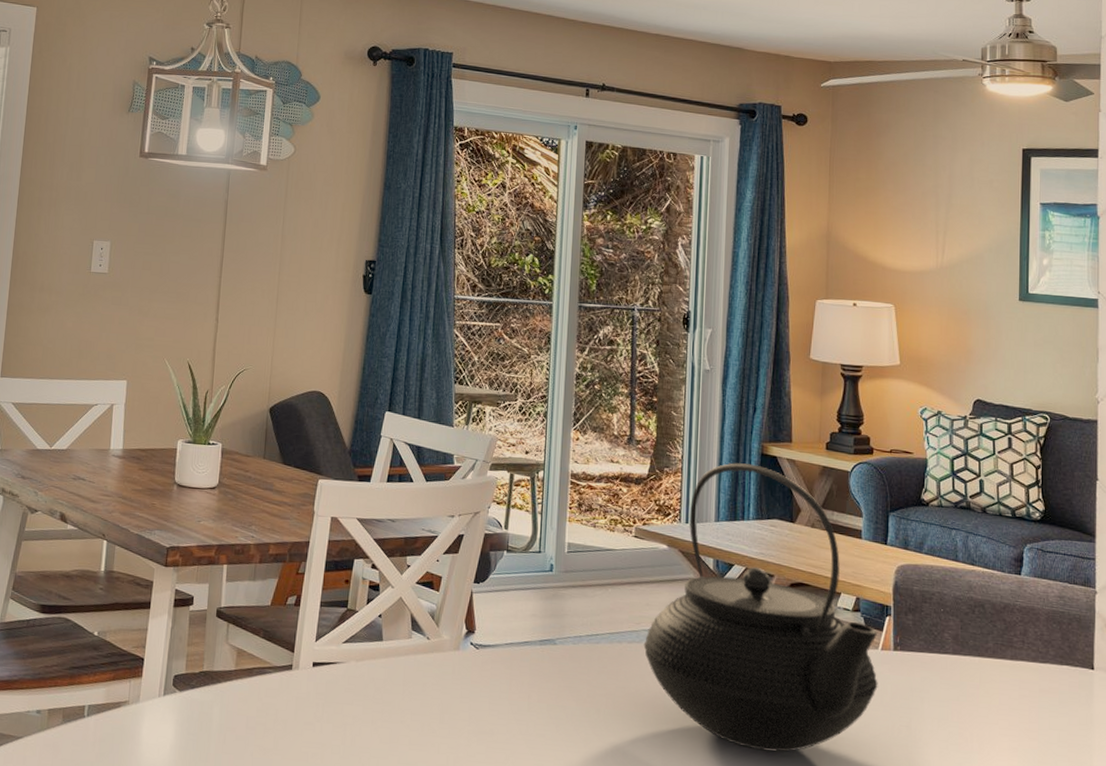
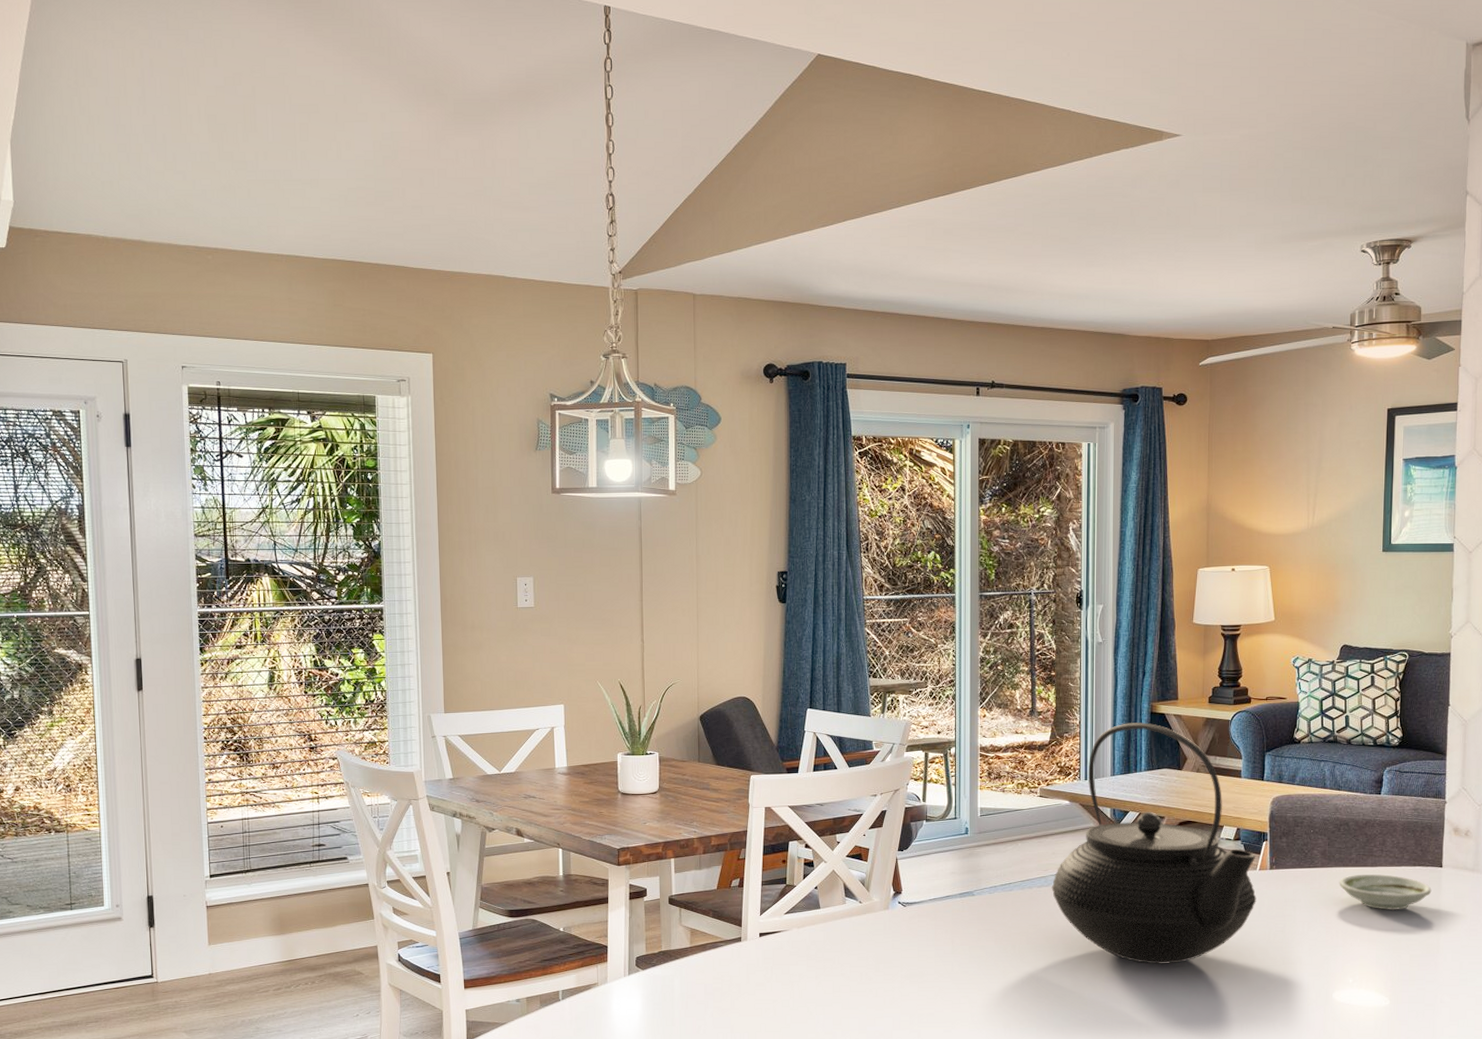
saucer: none [973,667,1082,716] -> present [1339,874,1432,910]

